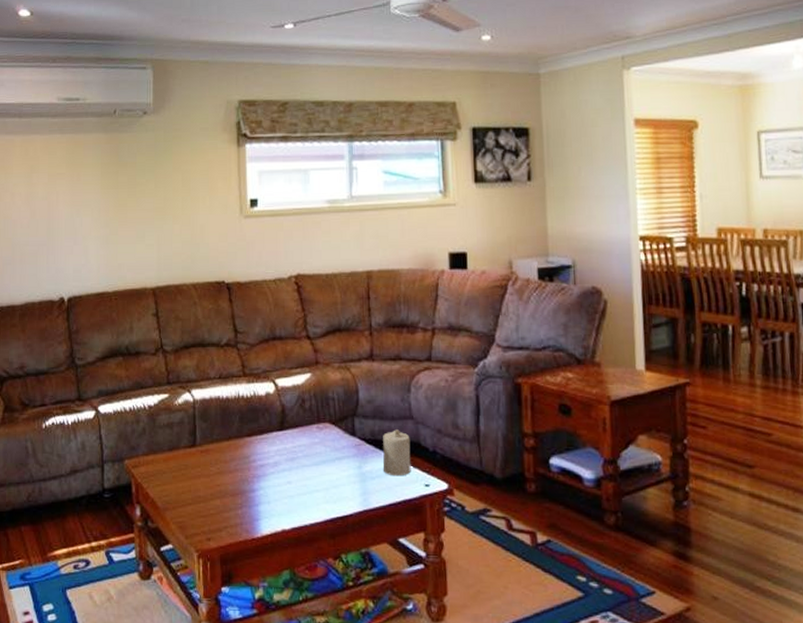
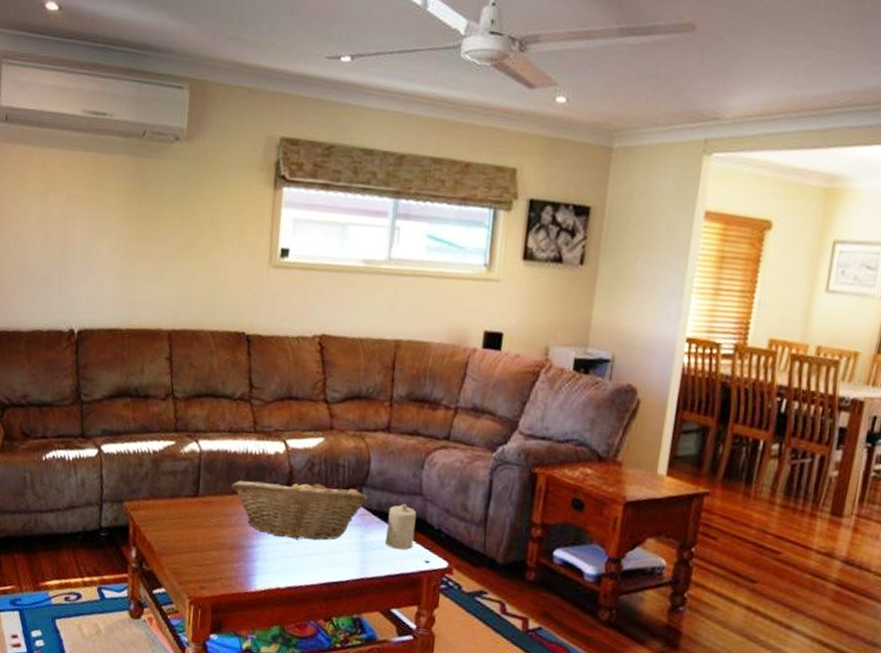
fruit basket: none [226,414,361,478] -> present [231,476,368,541]

